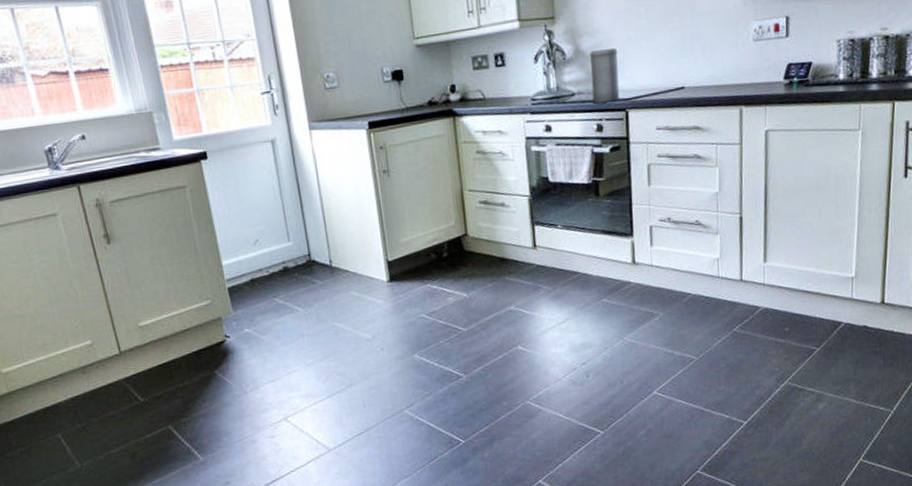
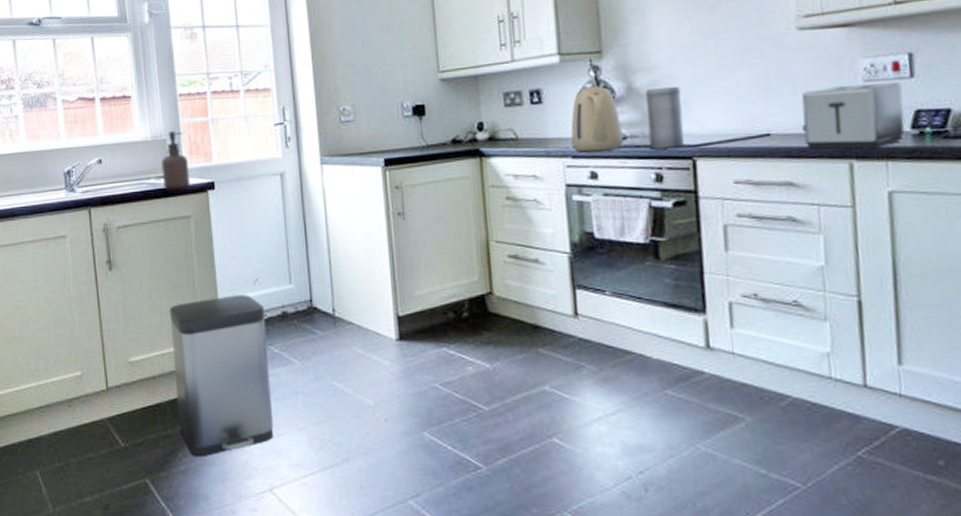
soap dispenser: none [149,104,182,164] -> present [161,131,190,192]
pedal bin: none [174,255,284,401] -> present [169,295,274,456]
kettle: none [529,49,572,109] -> present [570,86,623,153]
toaster: none [707,41,780,100] -> present [801,82,905,151]

